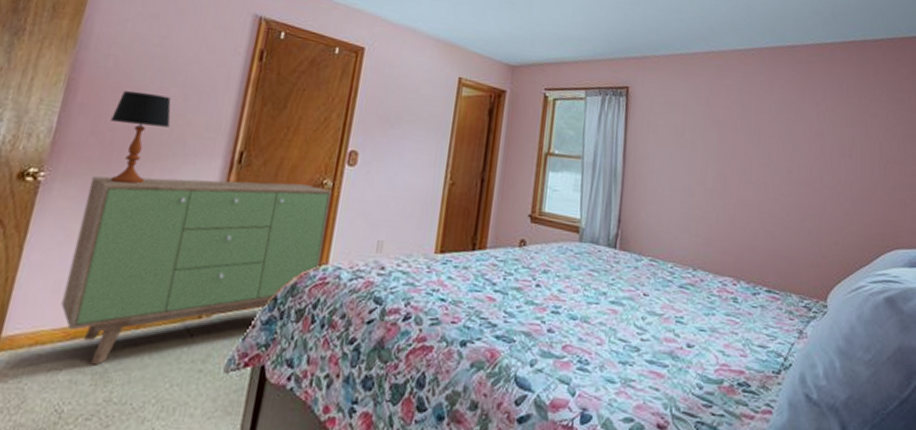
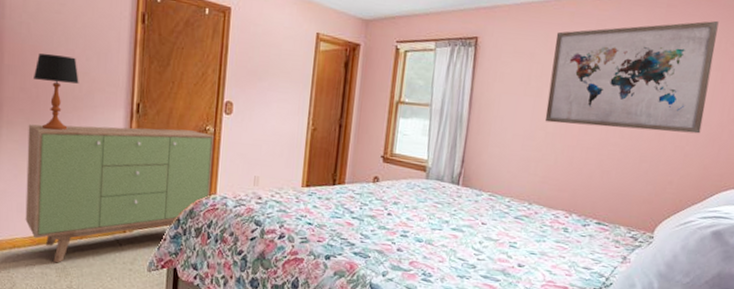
wall art: none [702,77,856,190] -> present [544,20,719,134]

